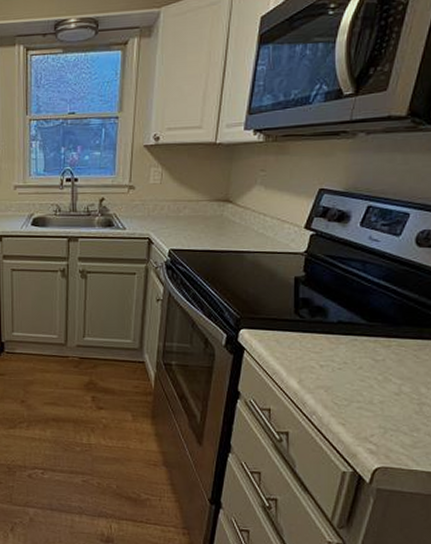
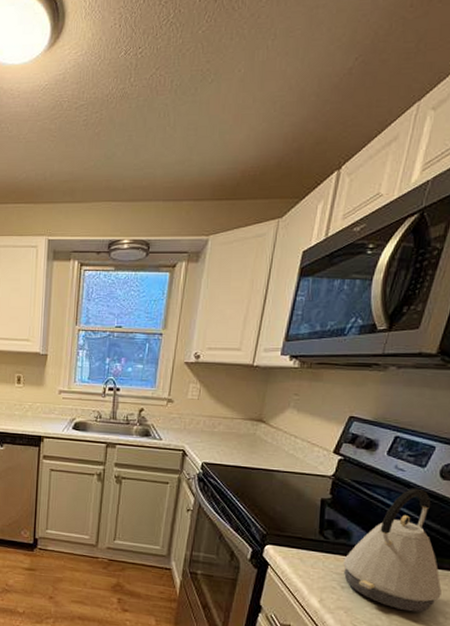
kettle: none [321,258,422,385] -> present [343,488,442,613]

